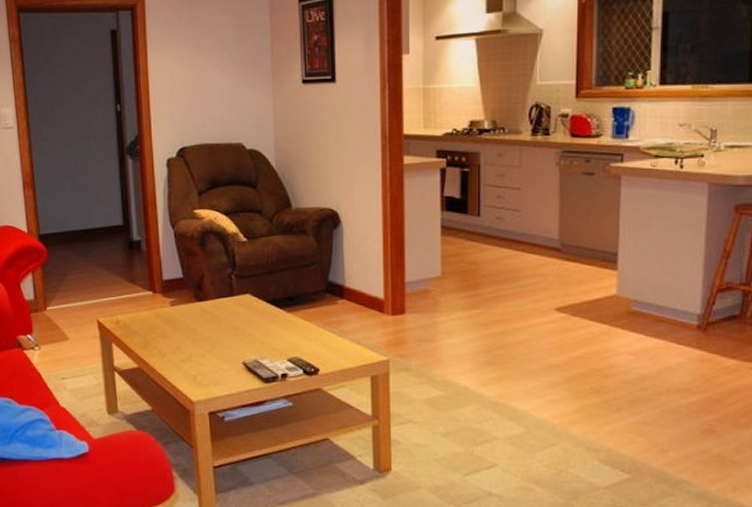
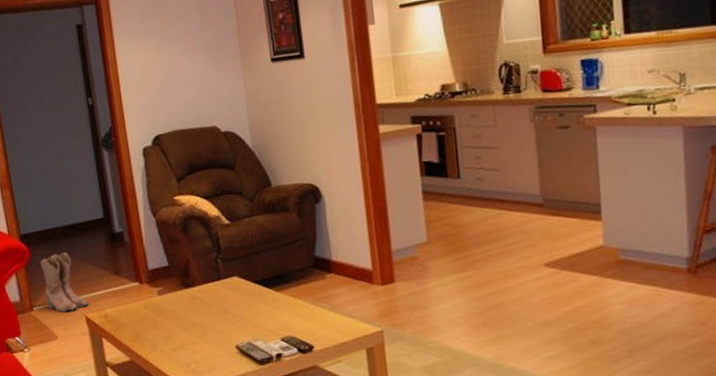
boots: none [57,256,101,314] -> present [40,252,89,312]

